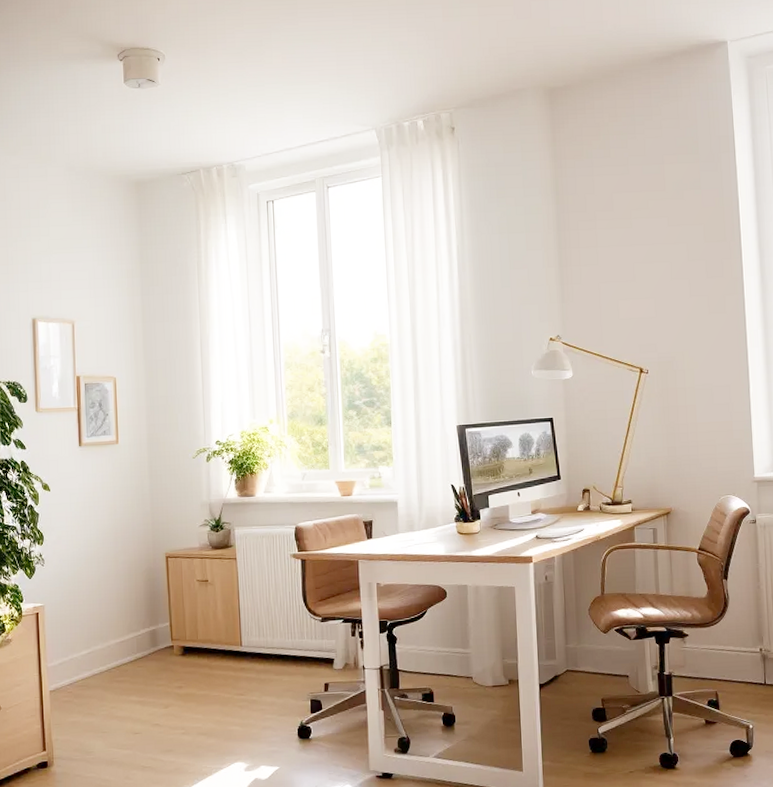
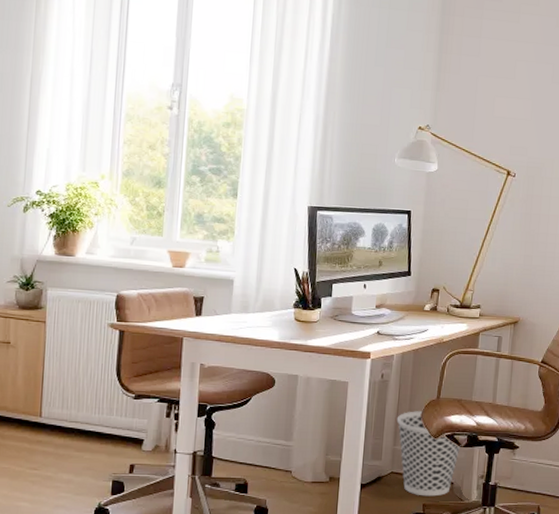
wastebasket: none [565,608,631,691] -> present [396,411,461,497]

